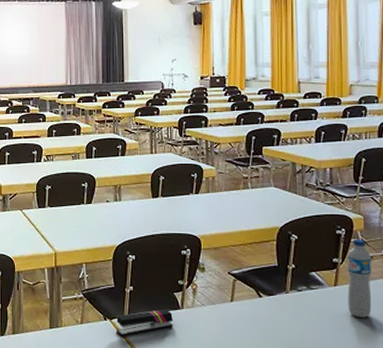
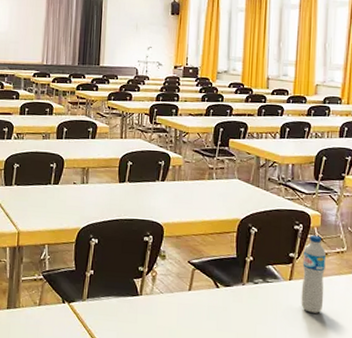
stapler: present [116,309,174,337] -> none [74,295,132,321]

